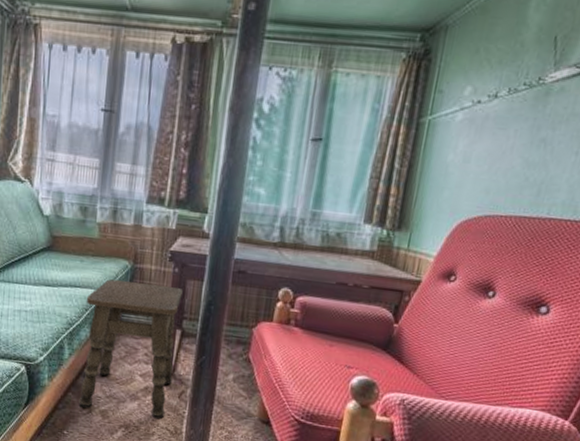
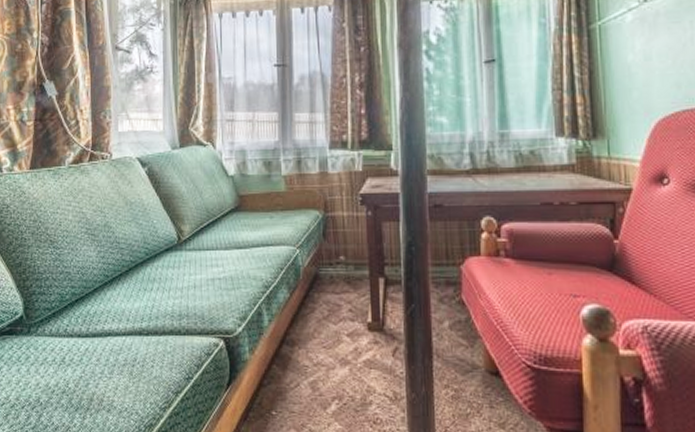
side table: present [79,279,183,420] -> none [280,232,383,385]

